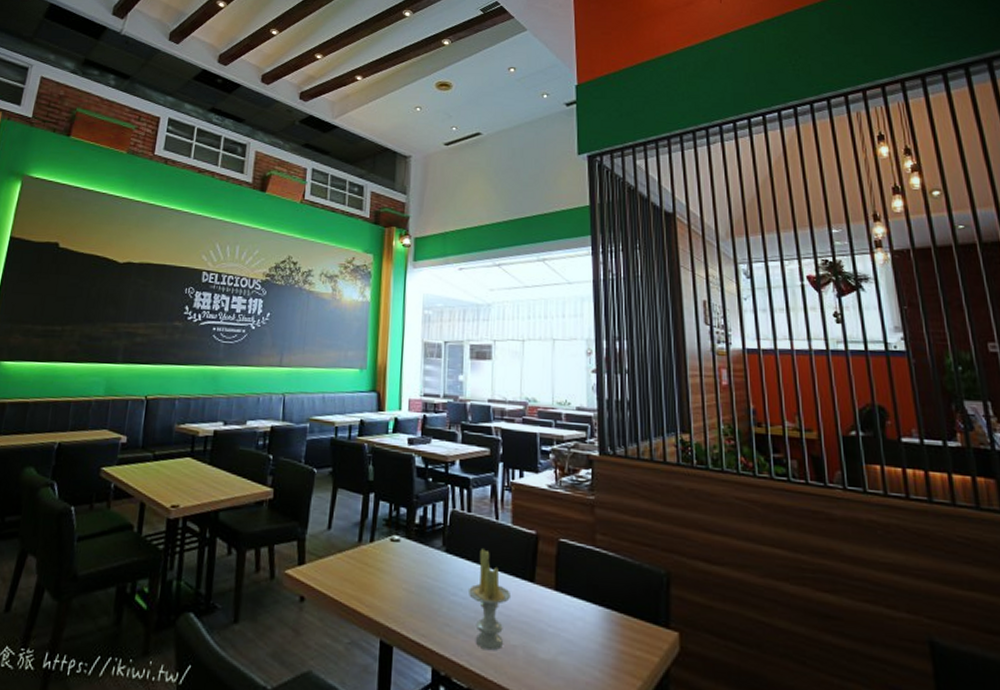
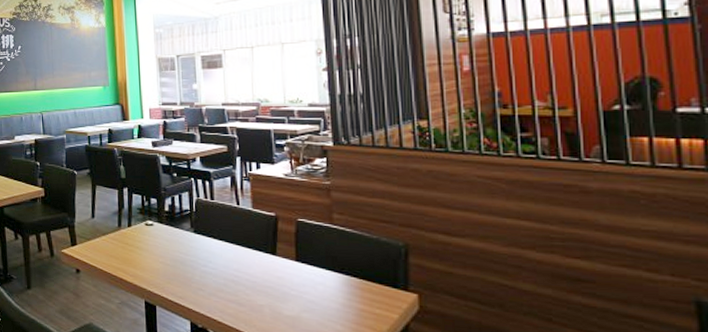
candle: present [467,549,512,651] -> none [216,229,256,309]

